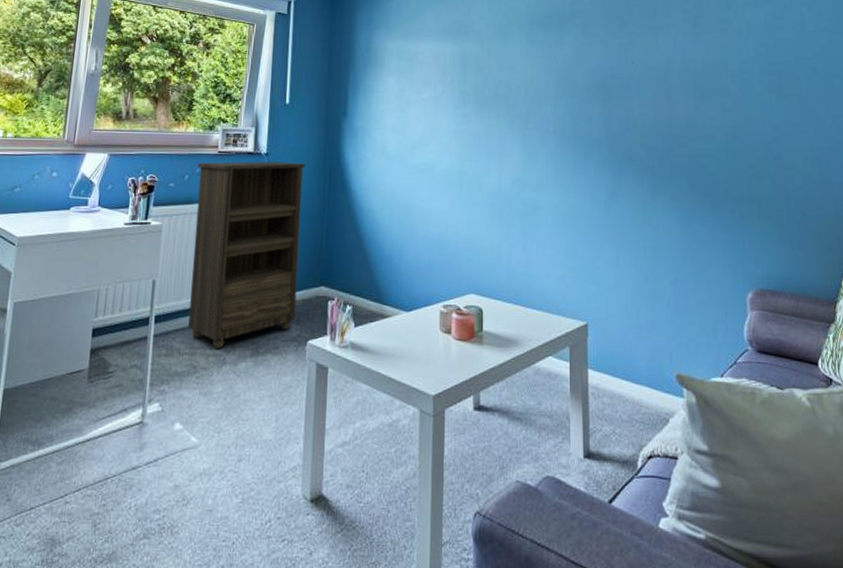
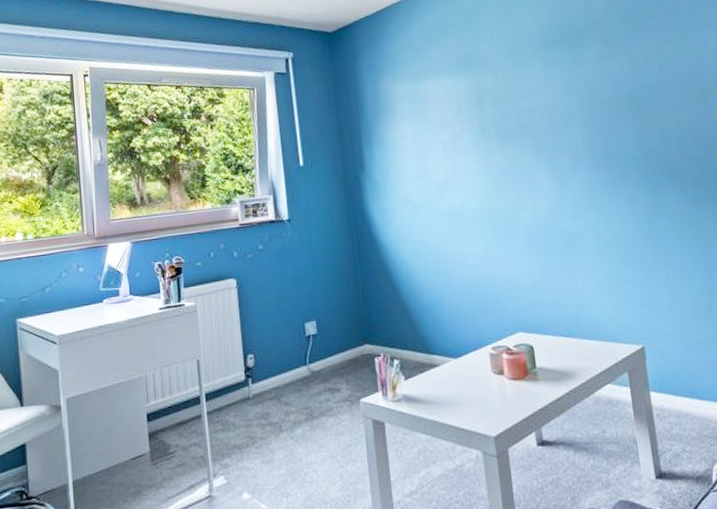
bookshelf: present [188,161,305,348] -> none [222,224,344,418]

